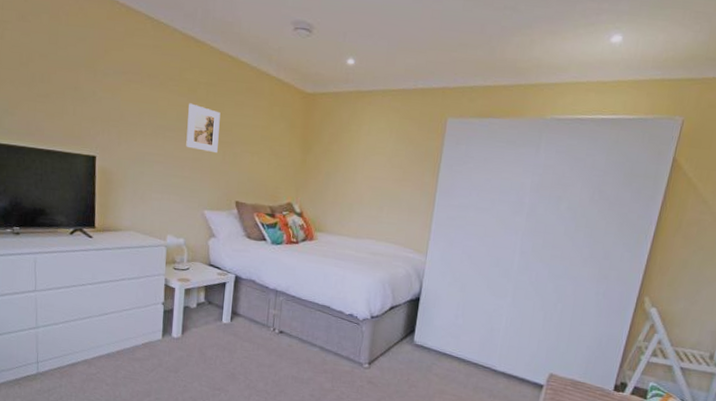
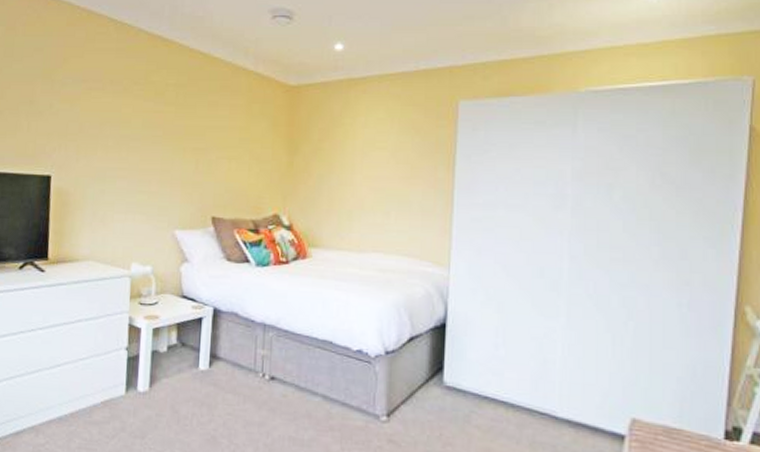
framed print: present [186,103,221,154] -> none [153,108,192,163]

